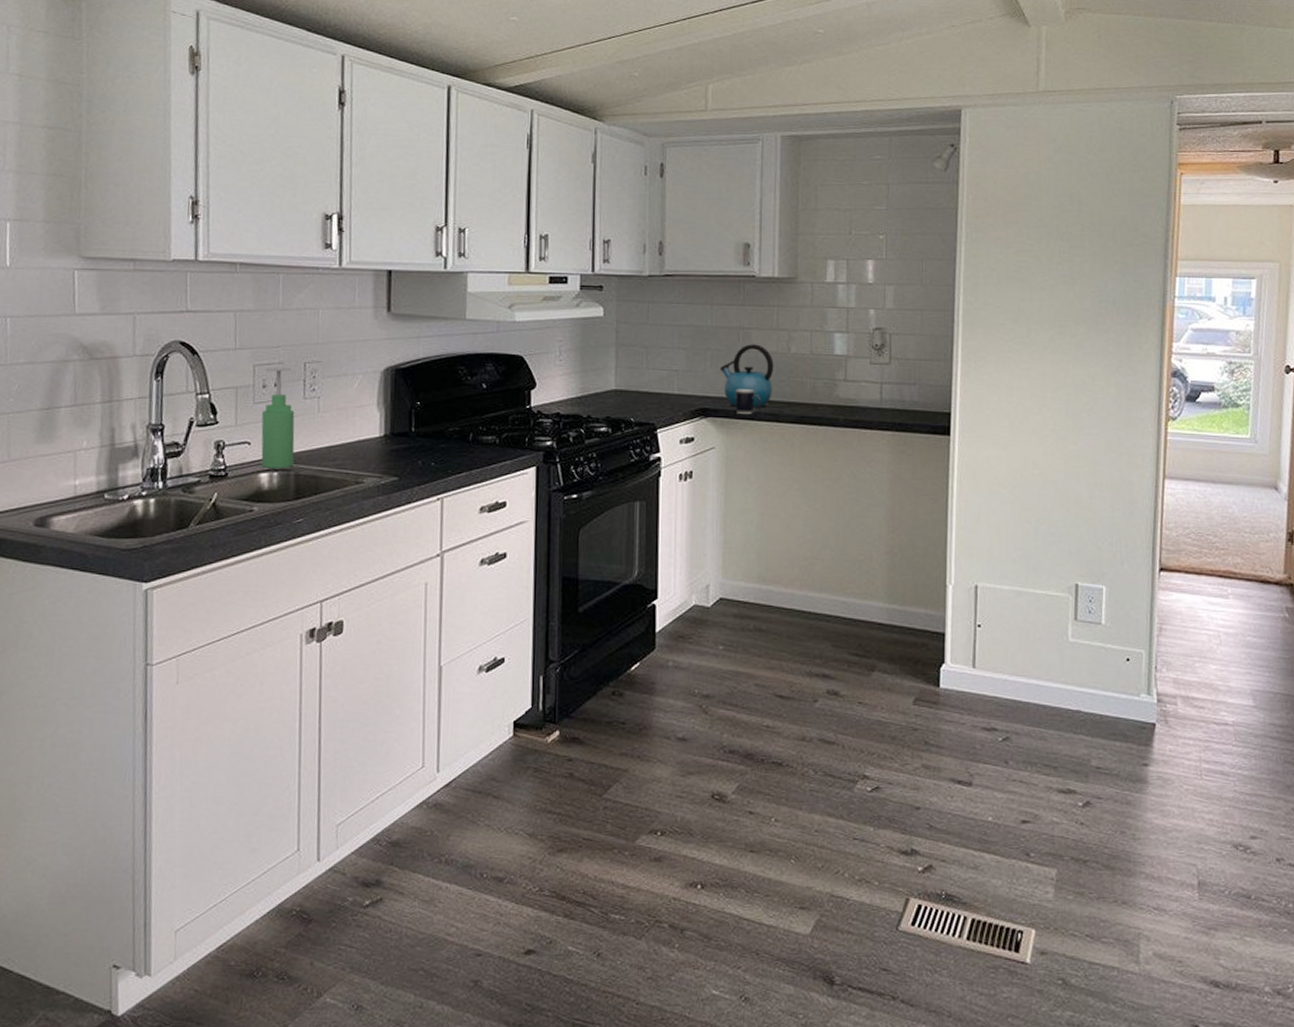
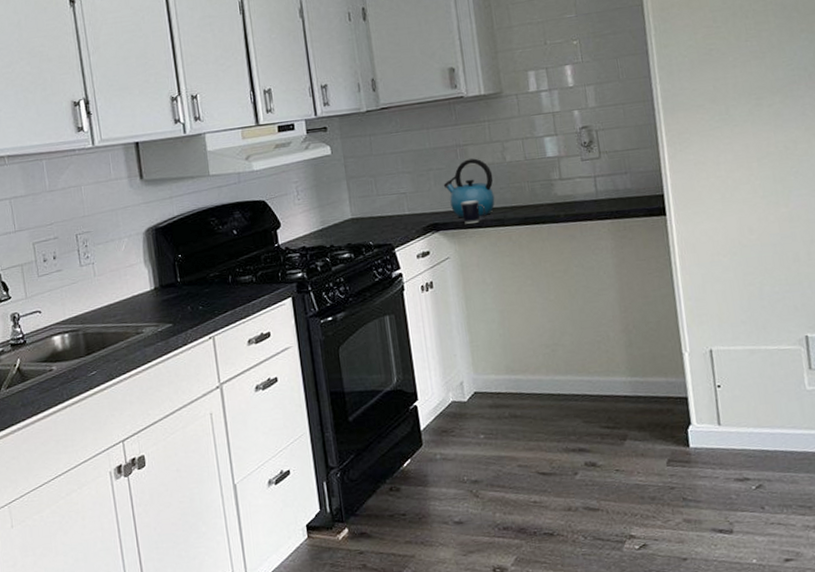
soap dispenser: present [261,367,295,468] -> none [43,241,81,332]

